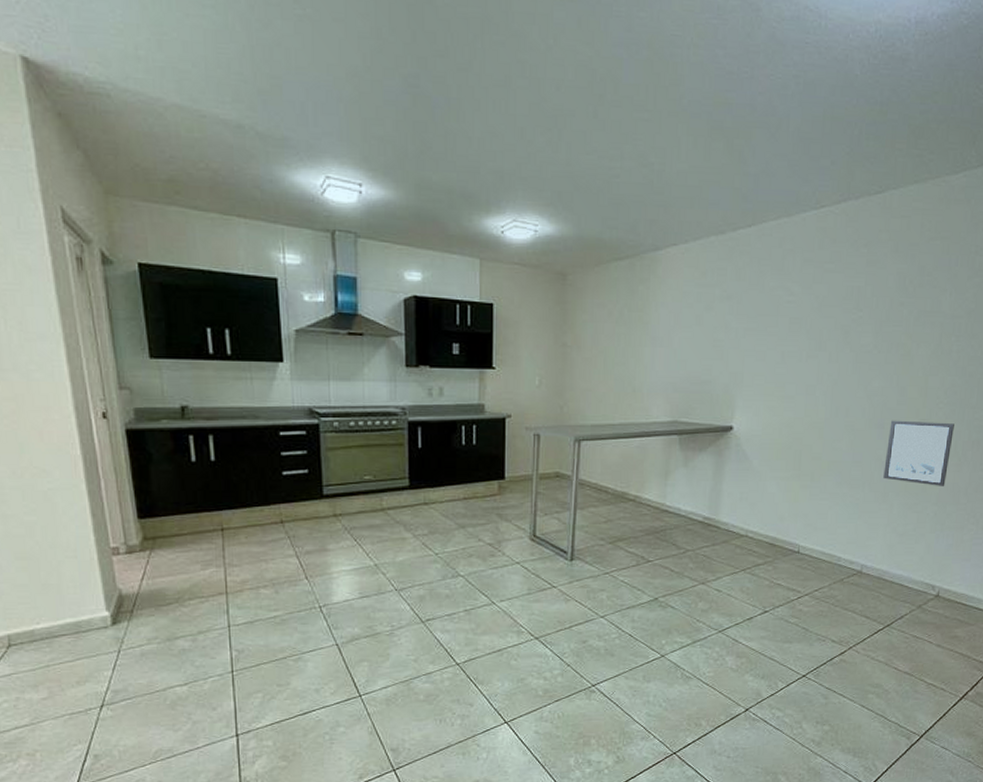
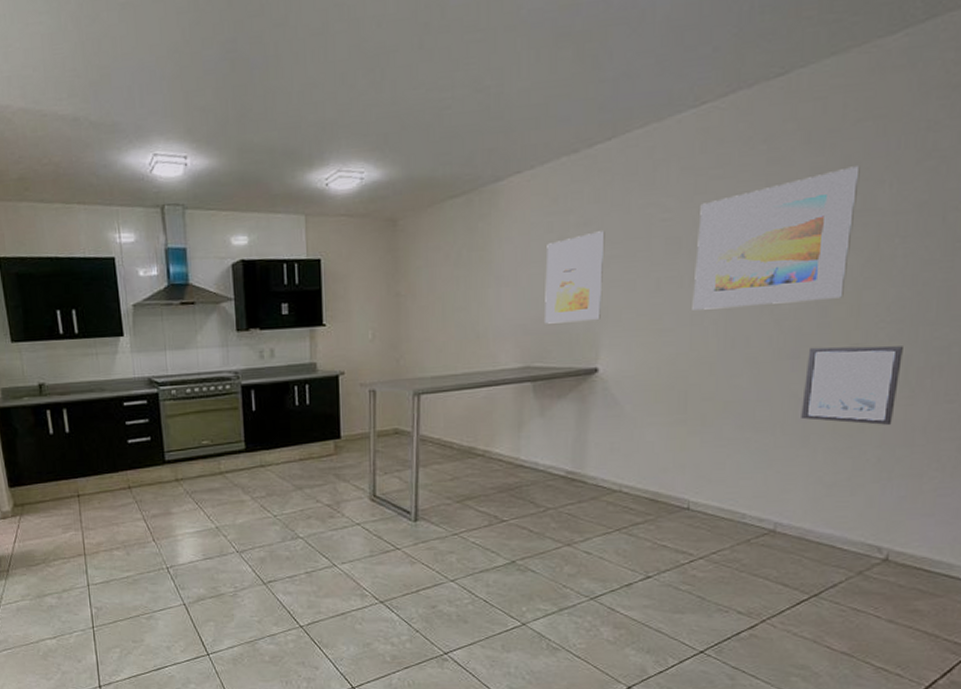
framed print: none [691,306,743,384] -> present [545,231,605,324]
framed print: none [808,275,931,383] -> present [692,166,860,310]

